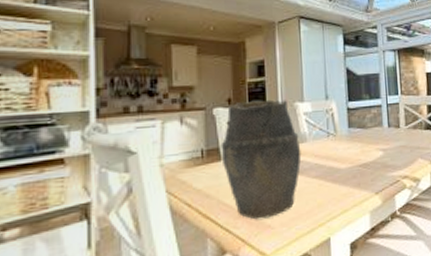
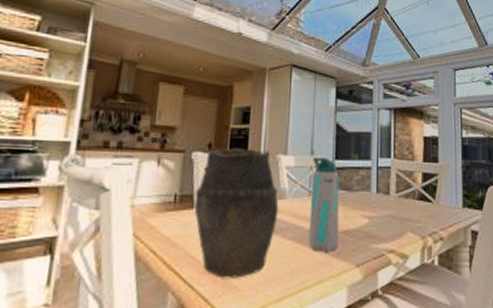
water bottle: none [328,101,359,185] -> present [308,157,340,252]

